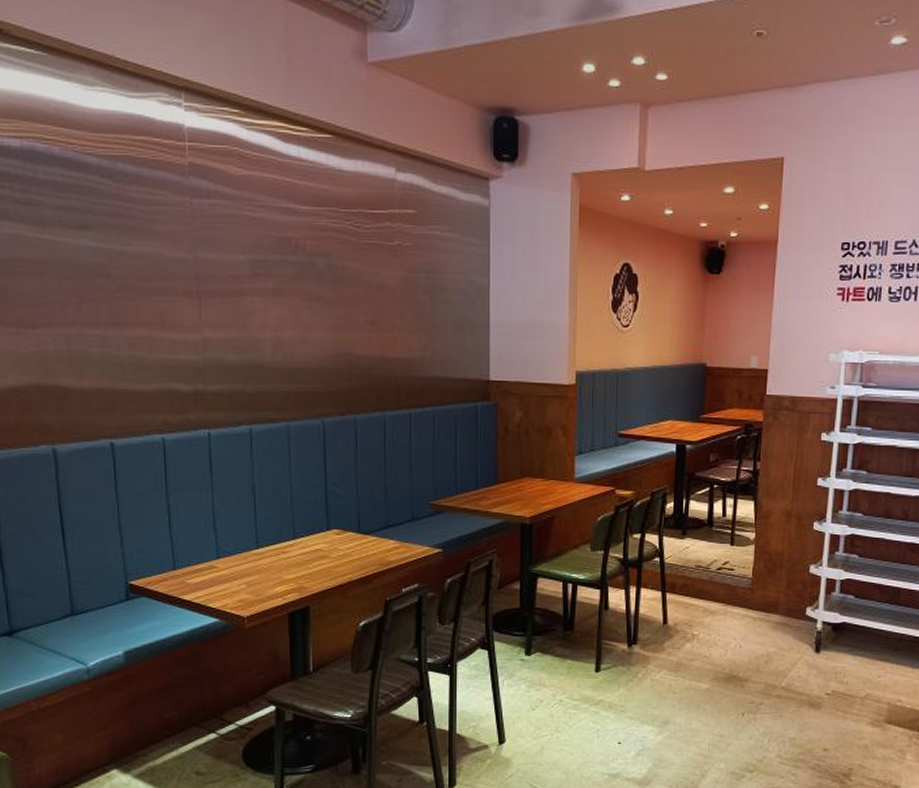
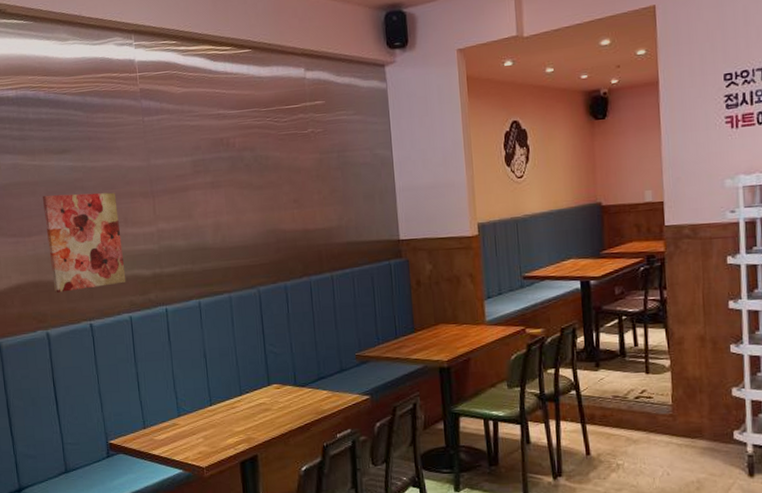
wall art: none [53,279,160,401] -> present [43,192,126,293]

